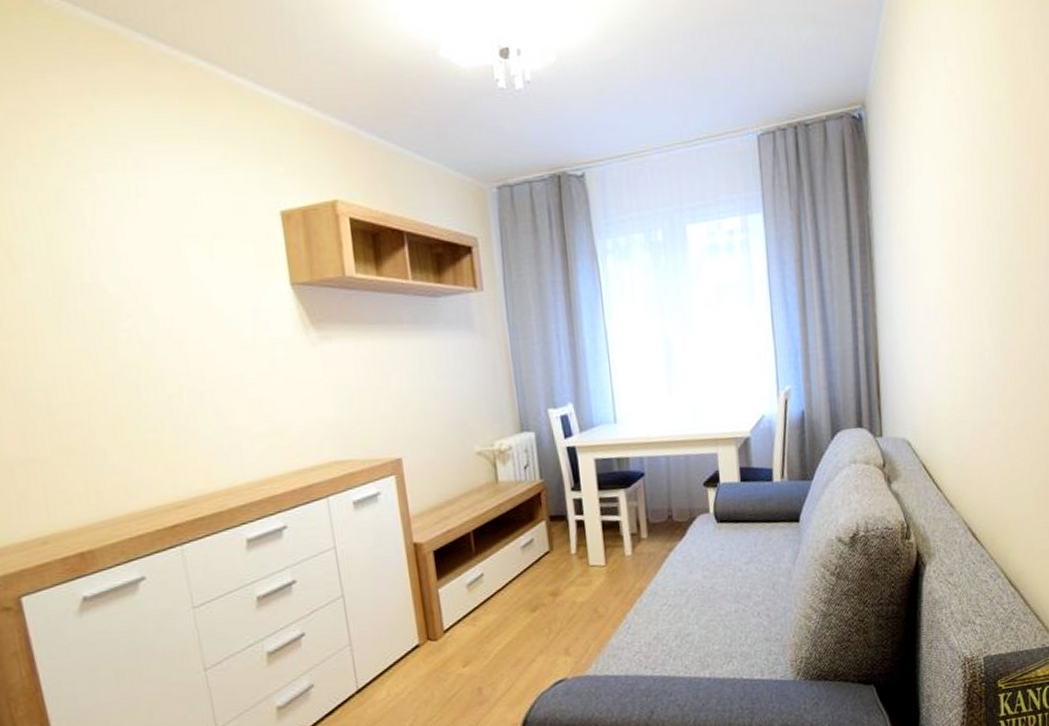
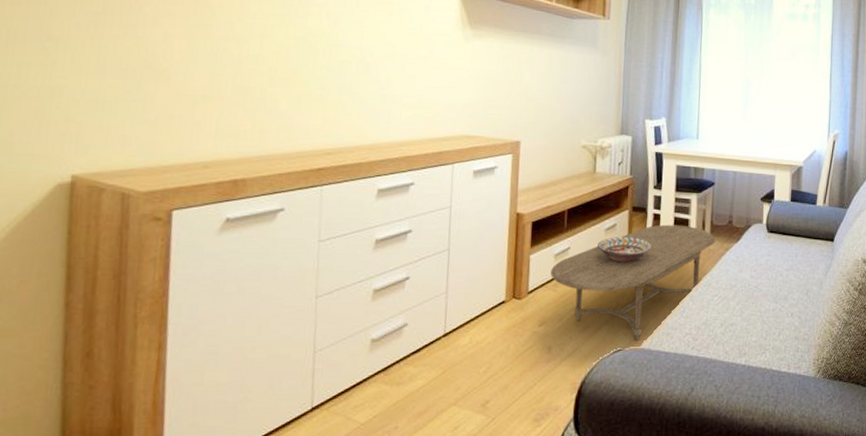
coffee table: none [465,528,655,668] -> present [550,224,716,341]
decorative bowl: none [515,551,580,584] -> present [598,237,652,263]

